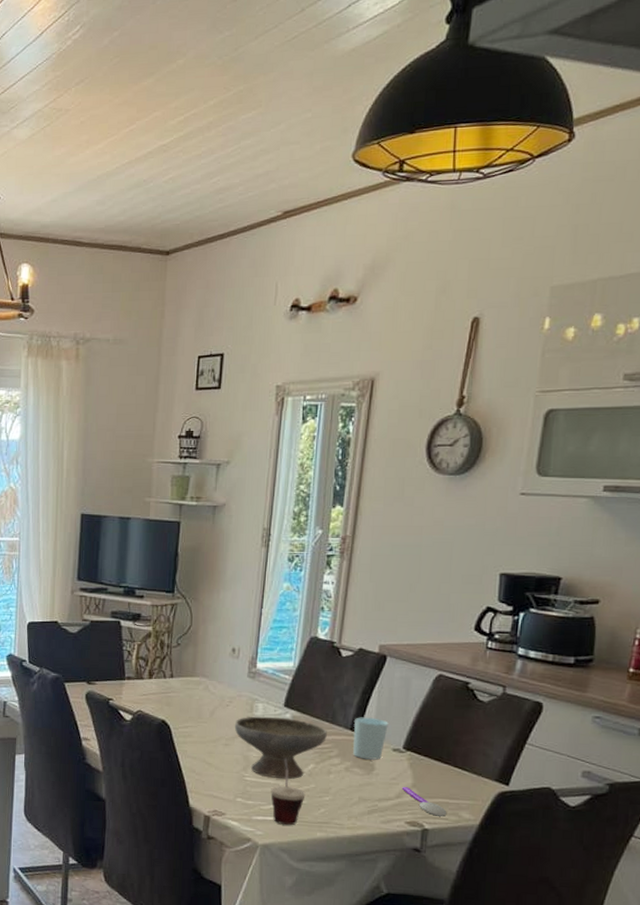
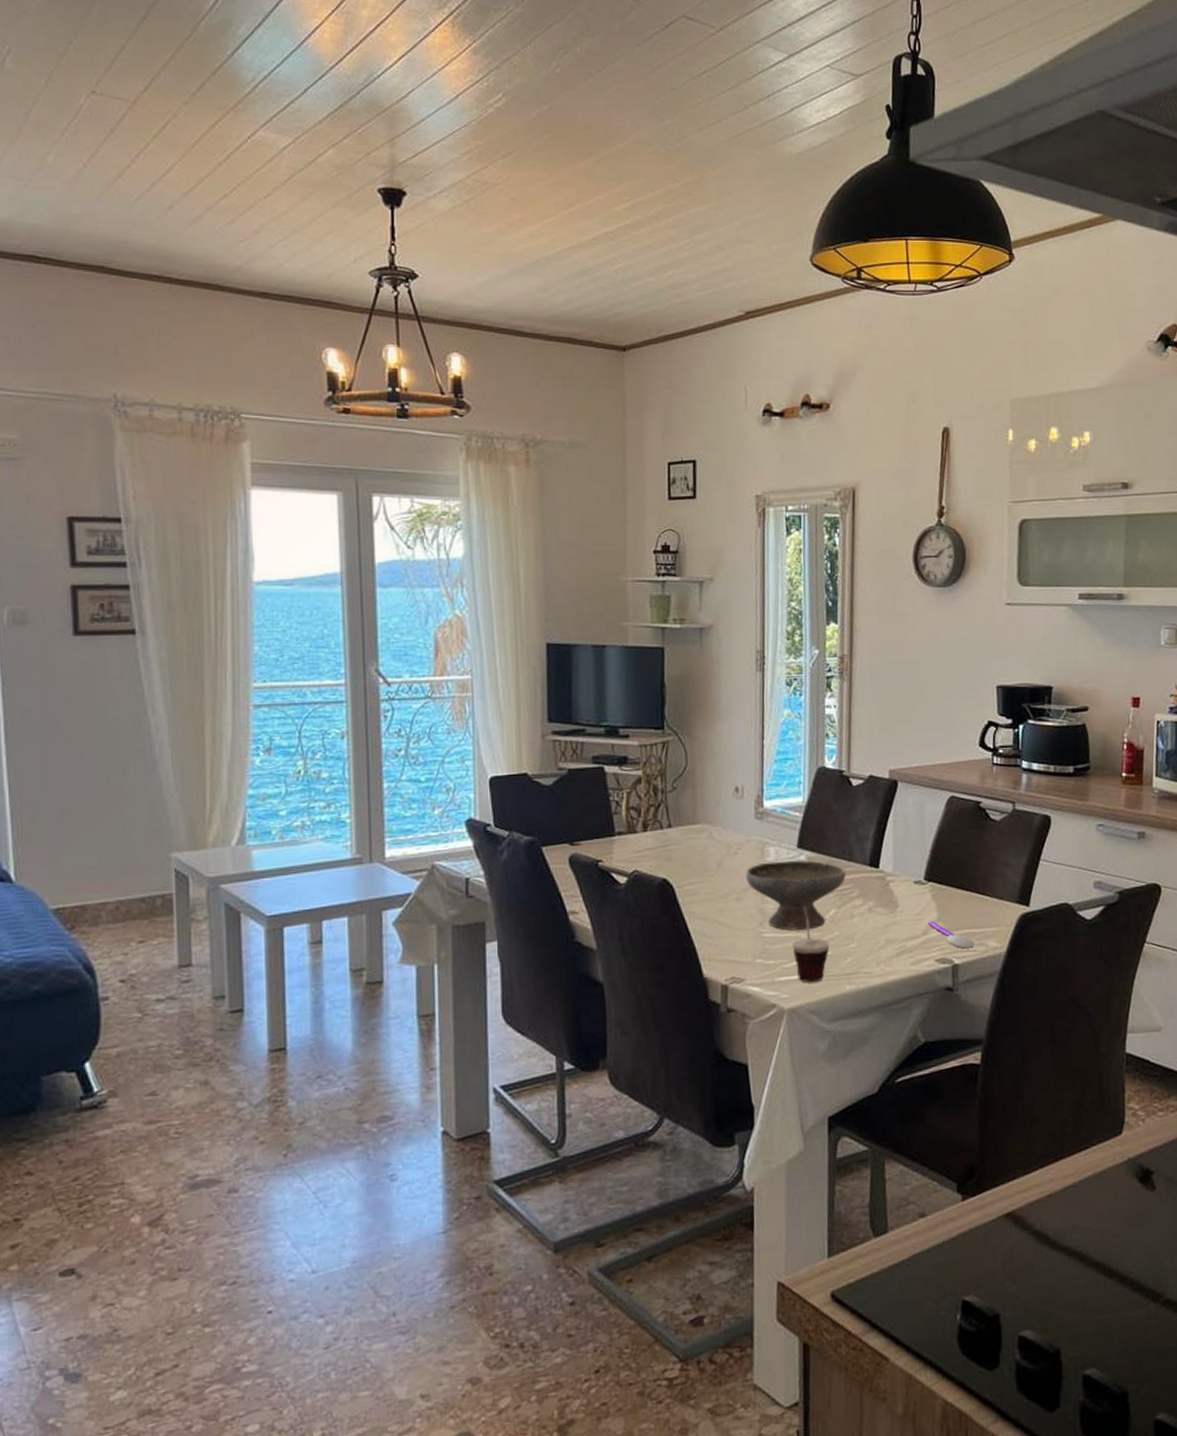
cup: present [353,717,389,760] -> none [872,849,907,897]

